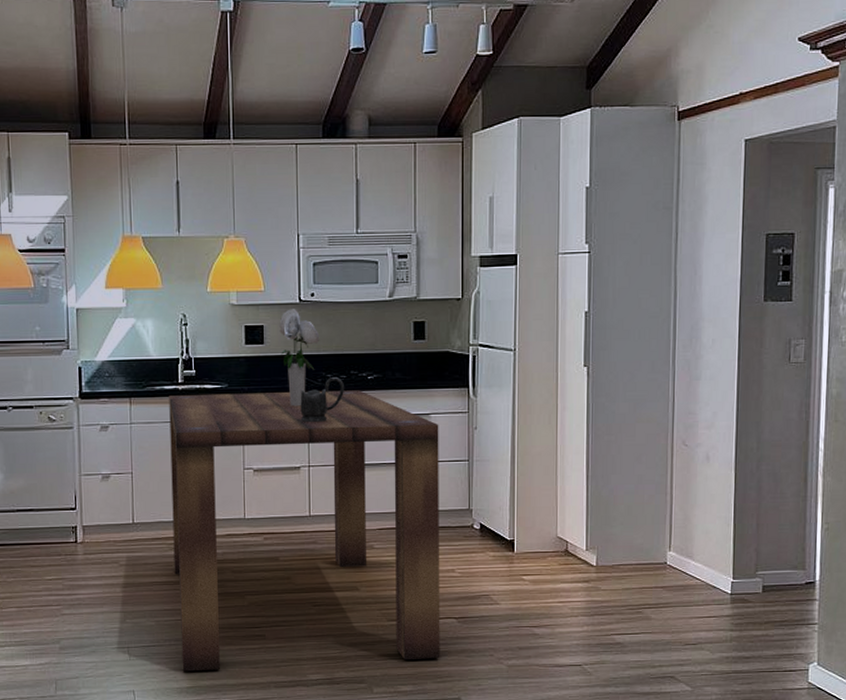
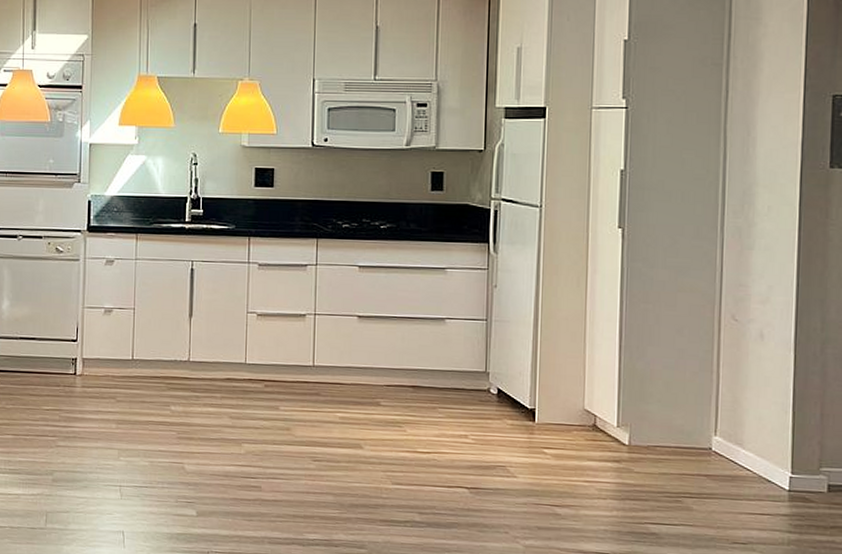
dining table: present [169,390,440,672] -> none [171,233,455,530]
bouquet: present [279,309,320,407] -> none [290,153,332,252]
pitcher: present [300,377,345,423] -> none [308,225,356,270]

